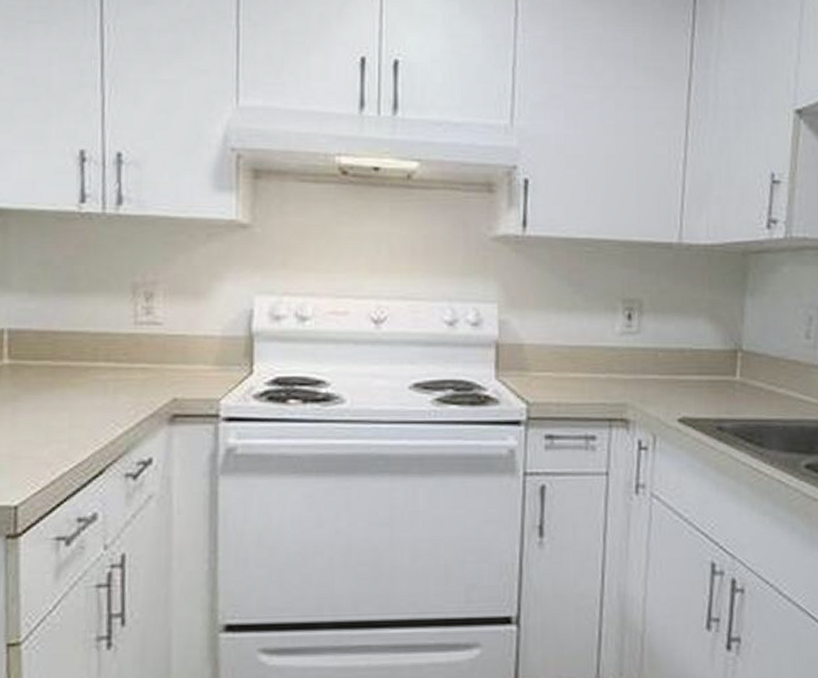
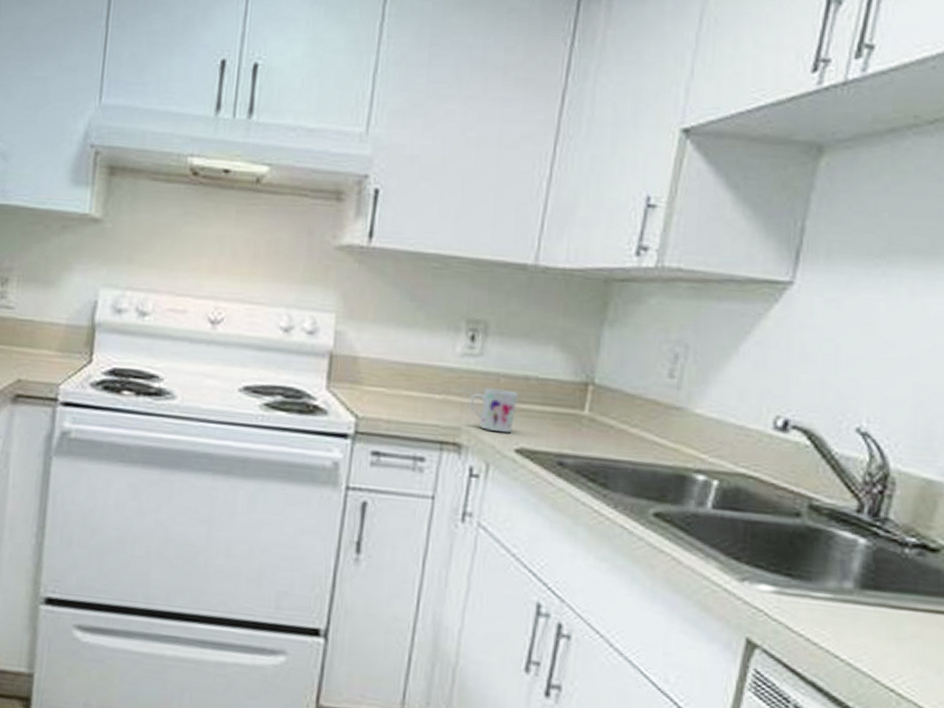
mug: none [632,362,677,405] -> present [469,387,519,433]

